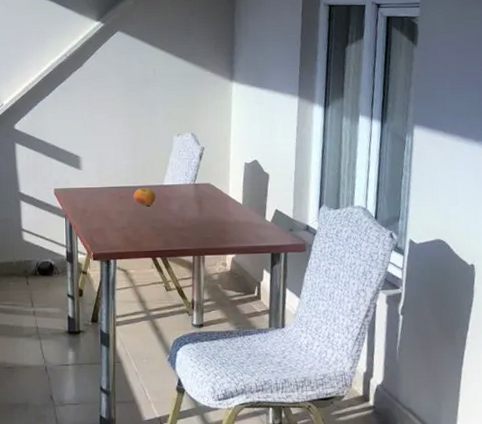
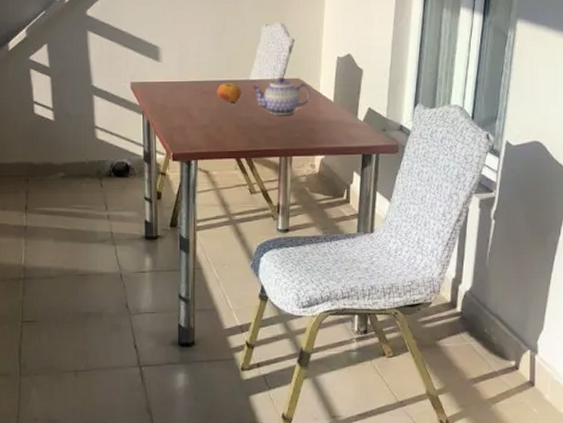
teapot: none [166,182,221,218] -> present [252,77,311,116]

